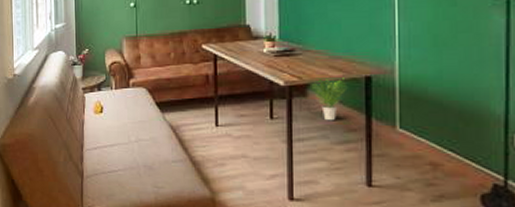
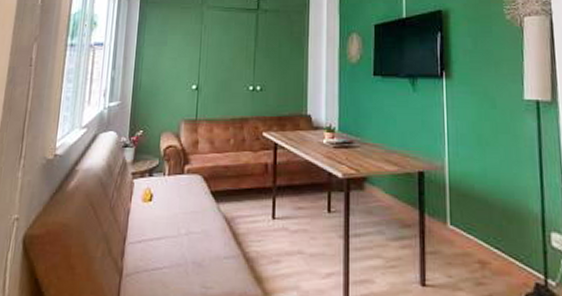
potted plant: present [306,78,346,121] -> none [363,172,401,216]

